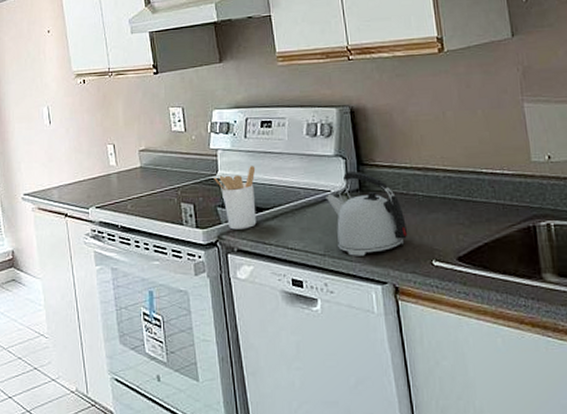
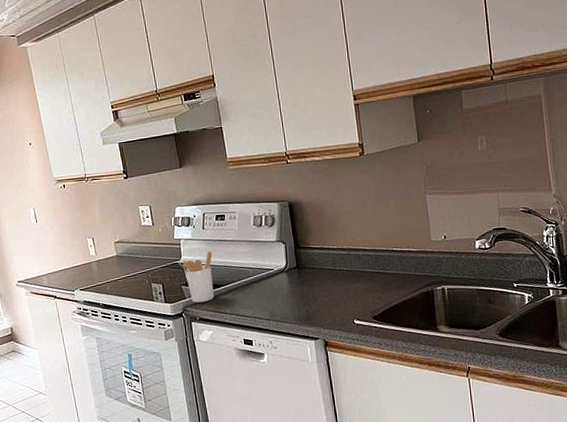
kettle: present [326,170,408,256] -> none [270,253,335,319]

